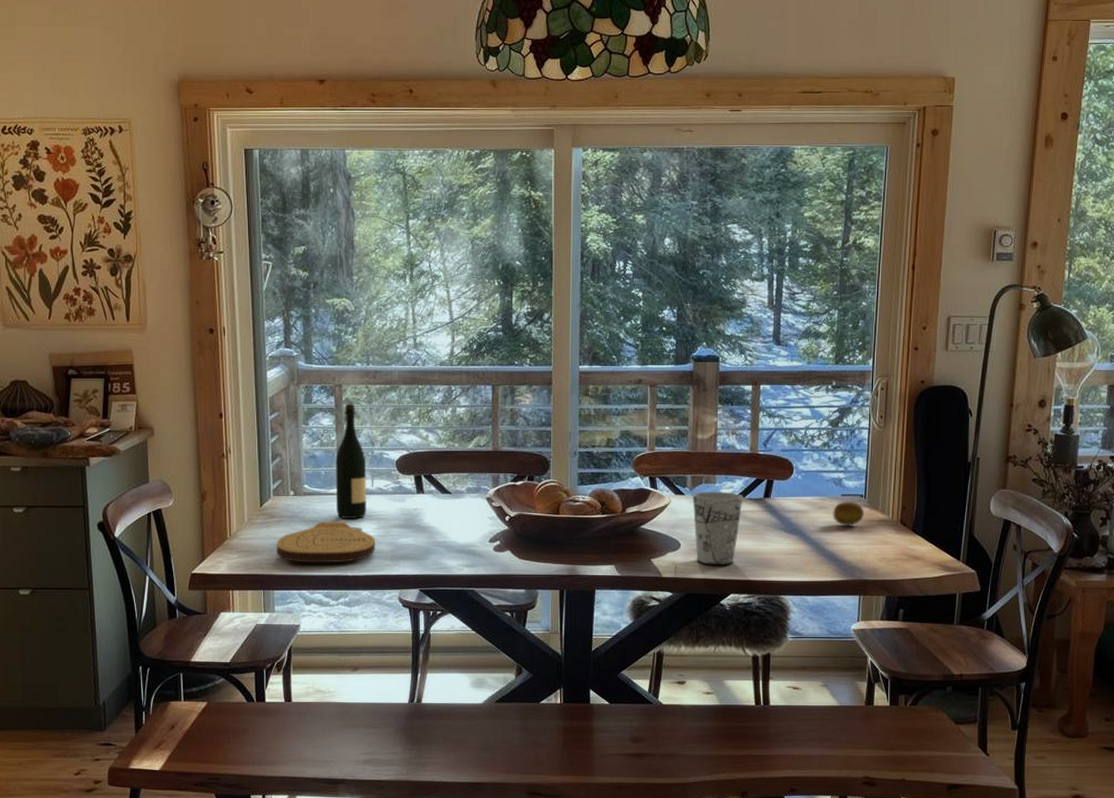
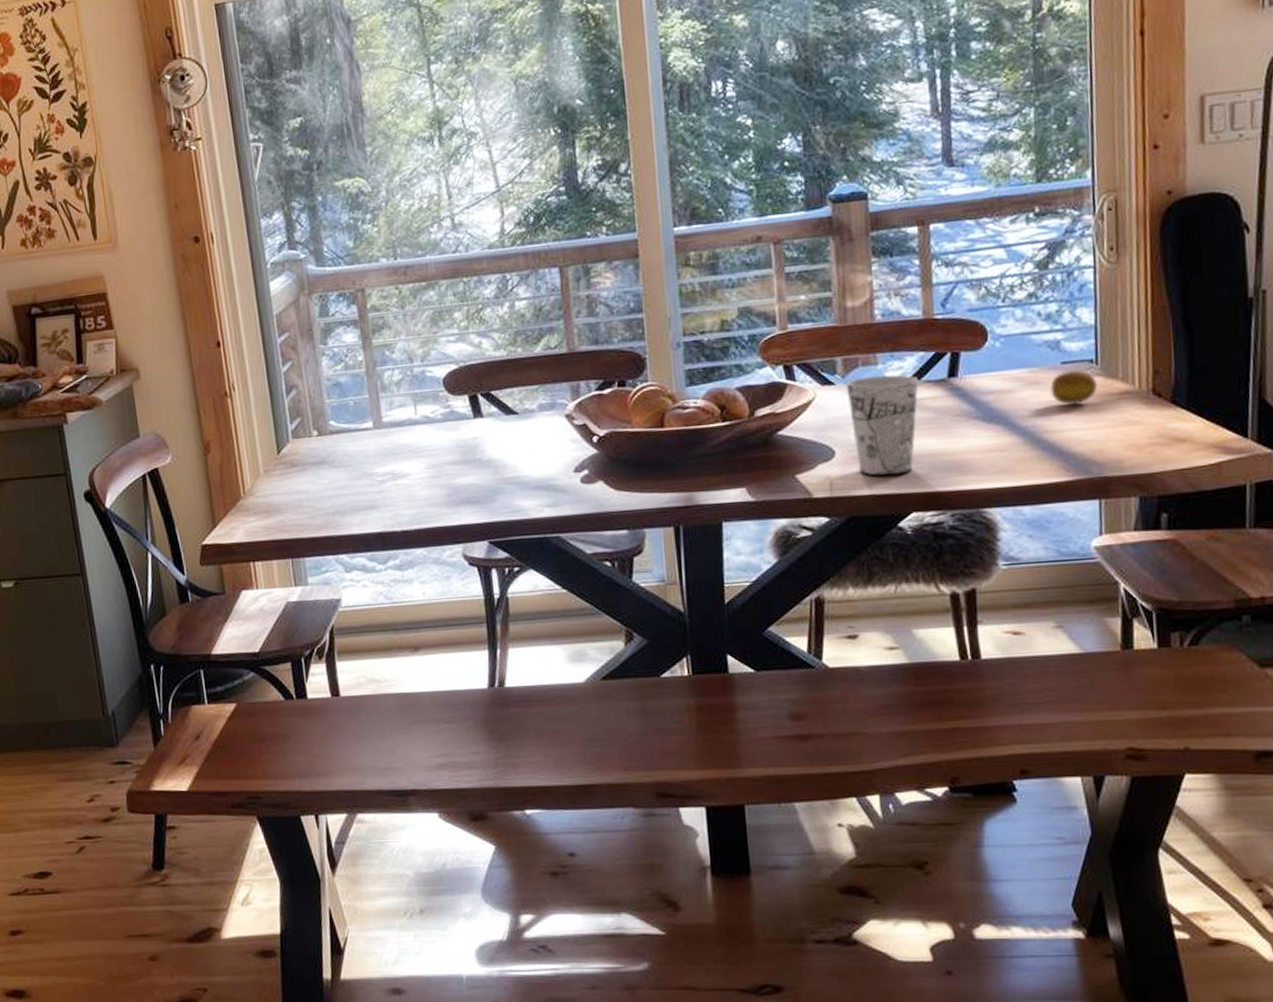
cutting board: present [276,522,375,563] -> none [302,463,427,520]
wine bottle: present [336,403,366,519] -> none [365,311,411,459]

